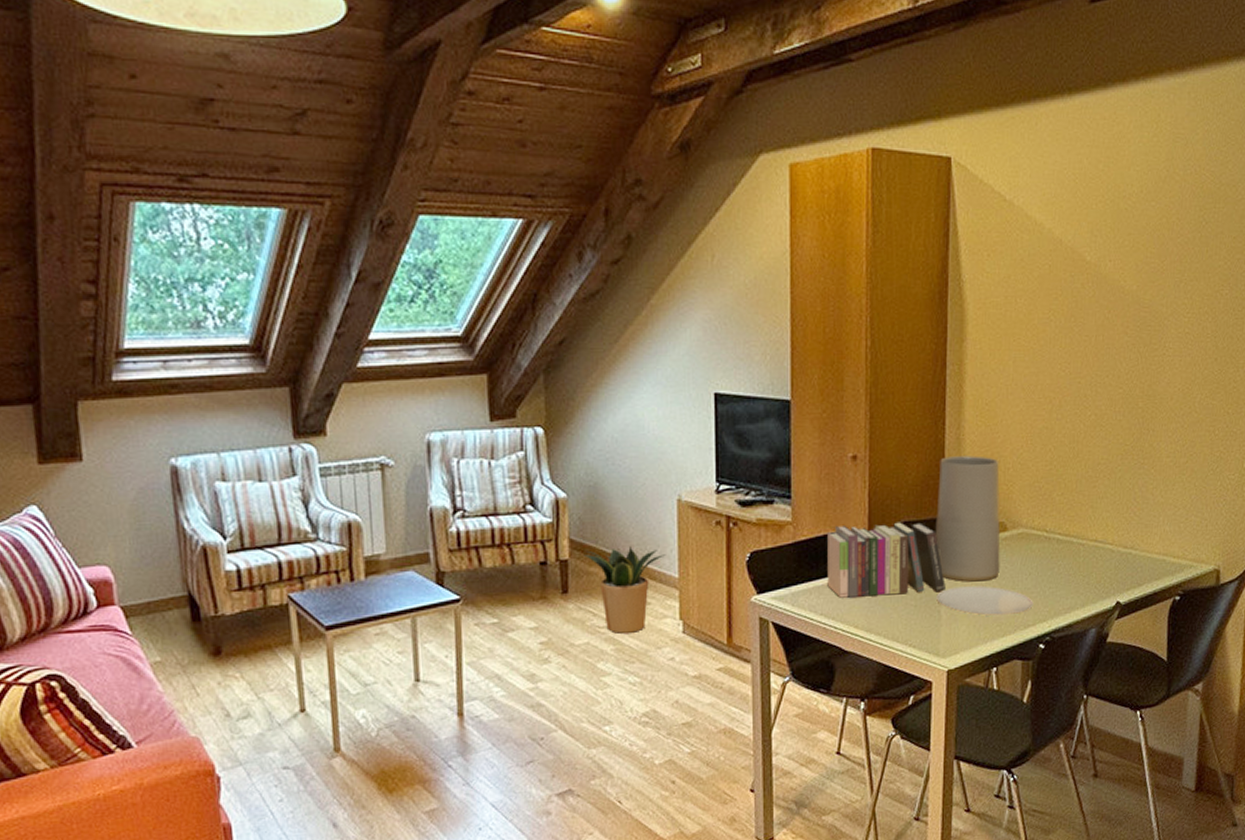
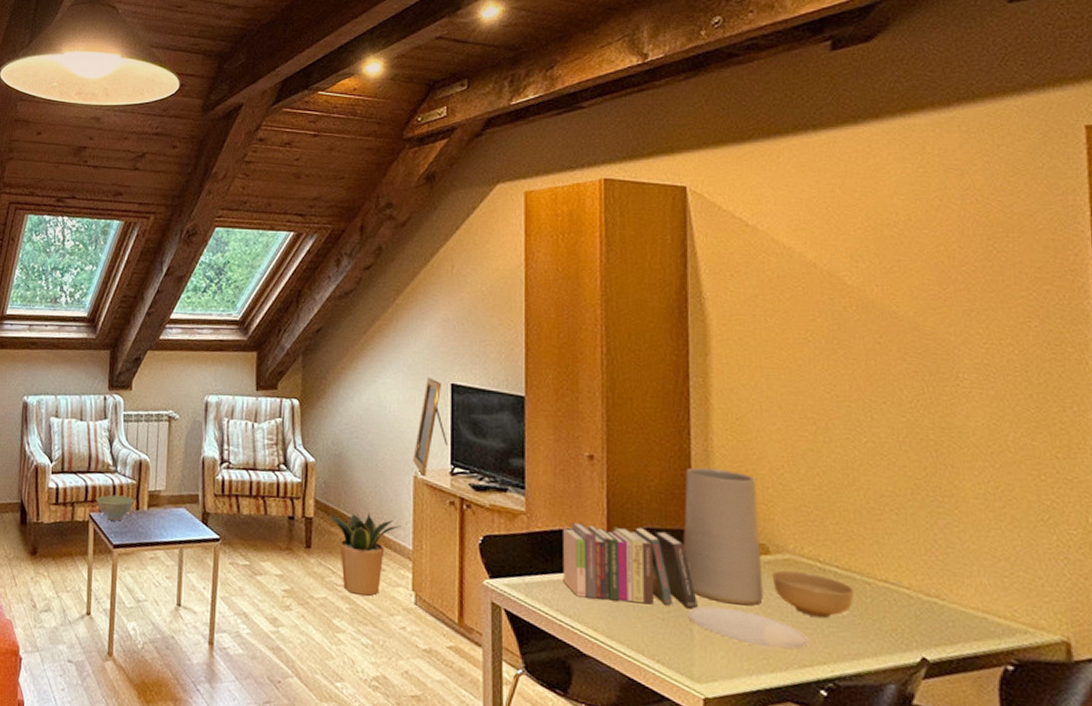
bowl: none [295,567,346,599] -> present [96,495,134,521]
picture frame: none [676,387,712,497] -> present [413,377,448,476]
bowl: none [1007,542,1071,581] -> present [772,569,855,618]

